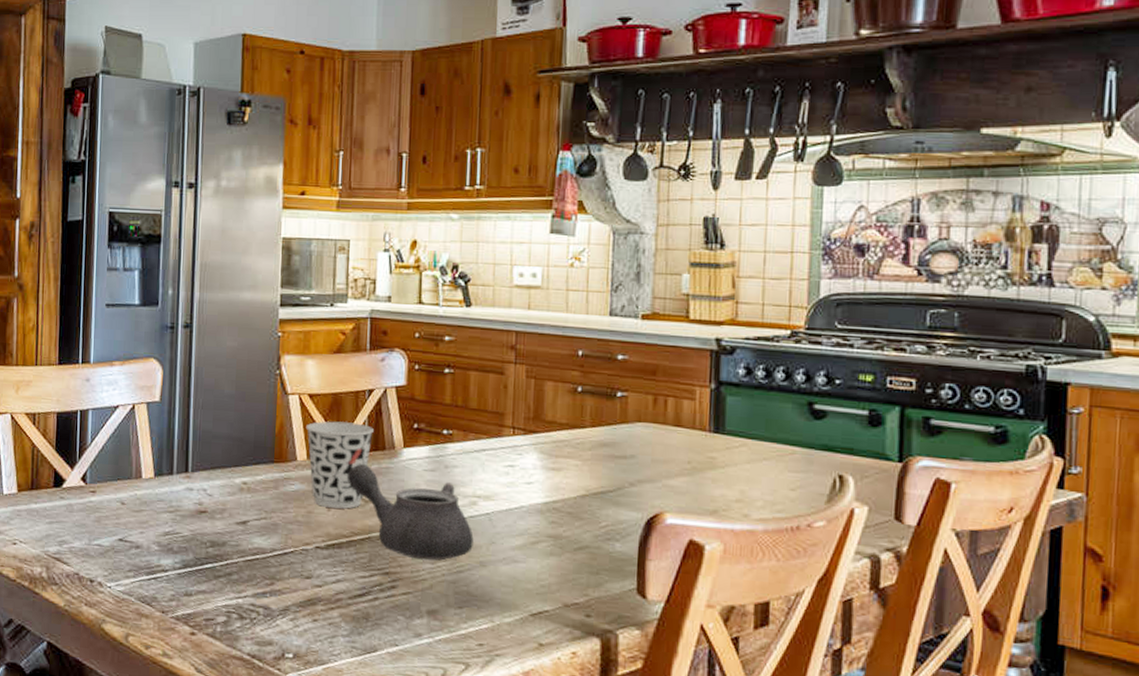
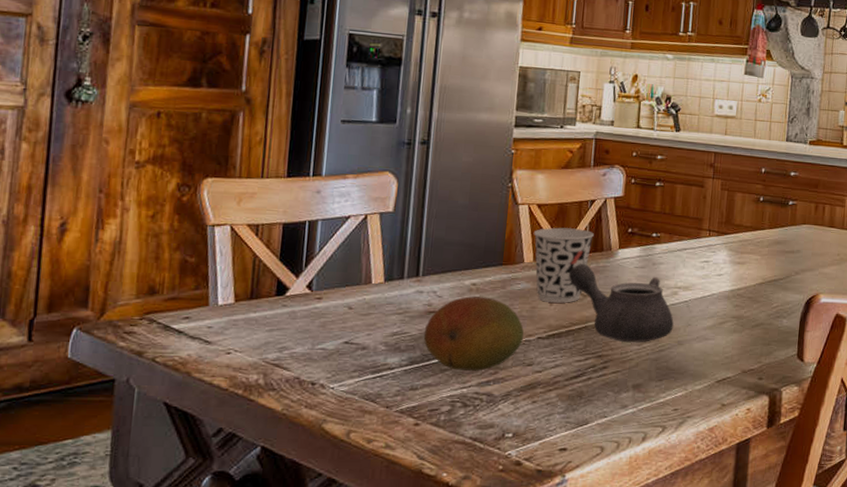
fruit: none [195,496,300,580] -> present [423,296,524,371]

